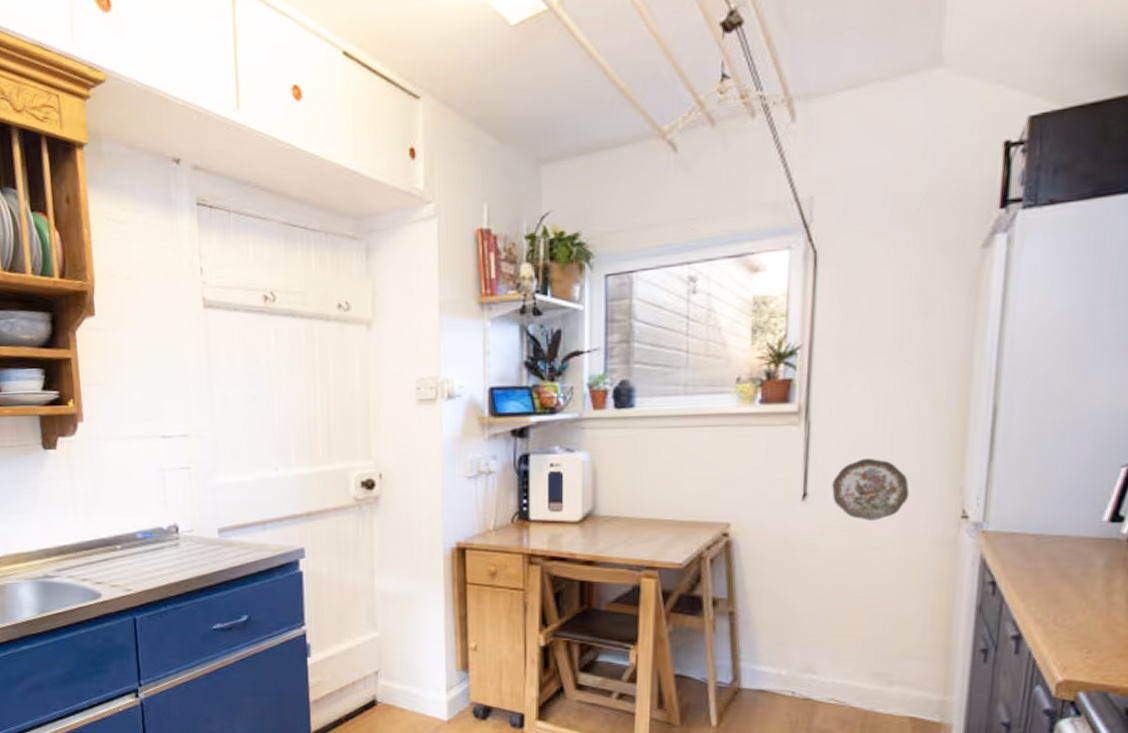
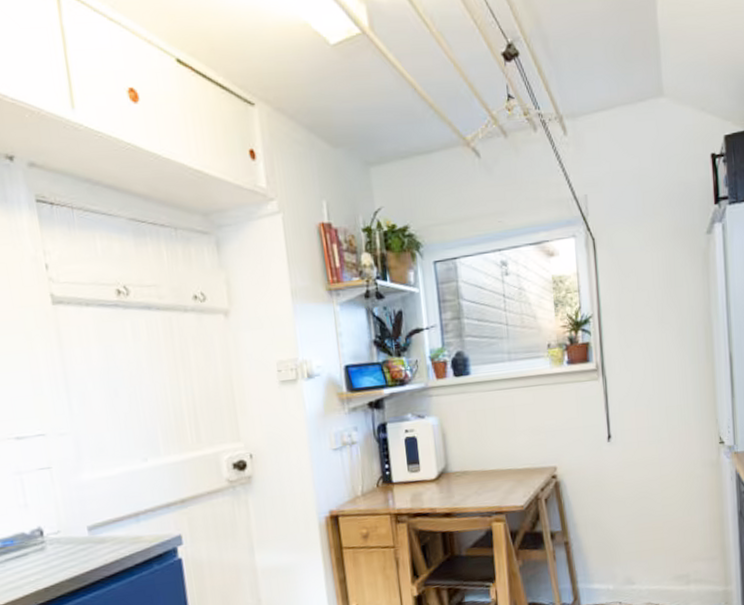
decorative plate: present [832,457,910,521] -> none [628,402,683,453]

